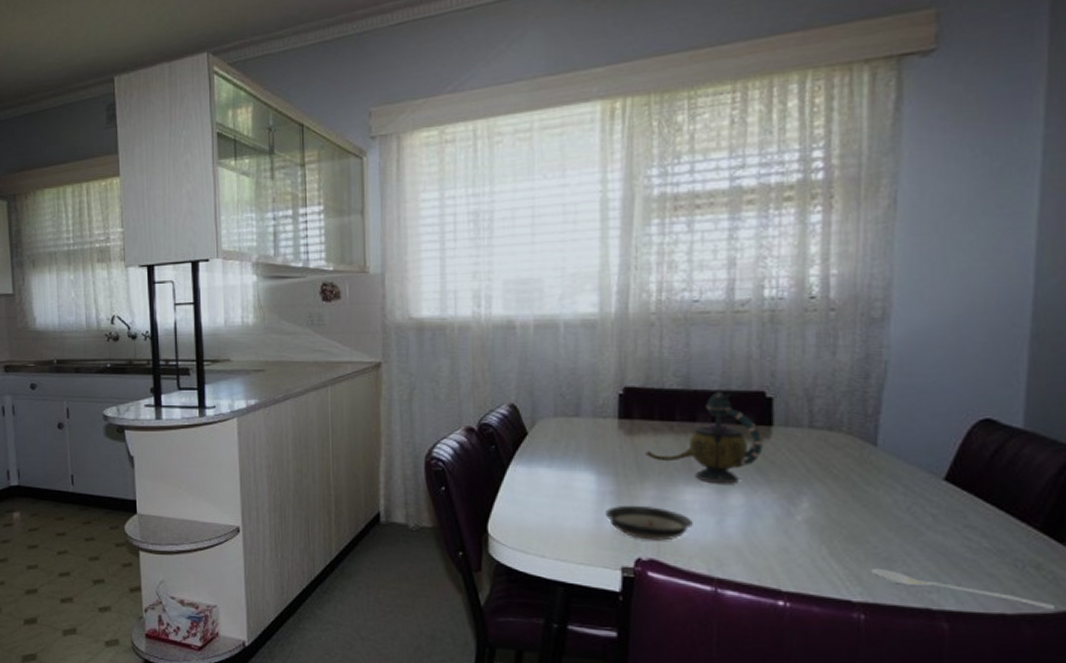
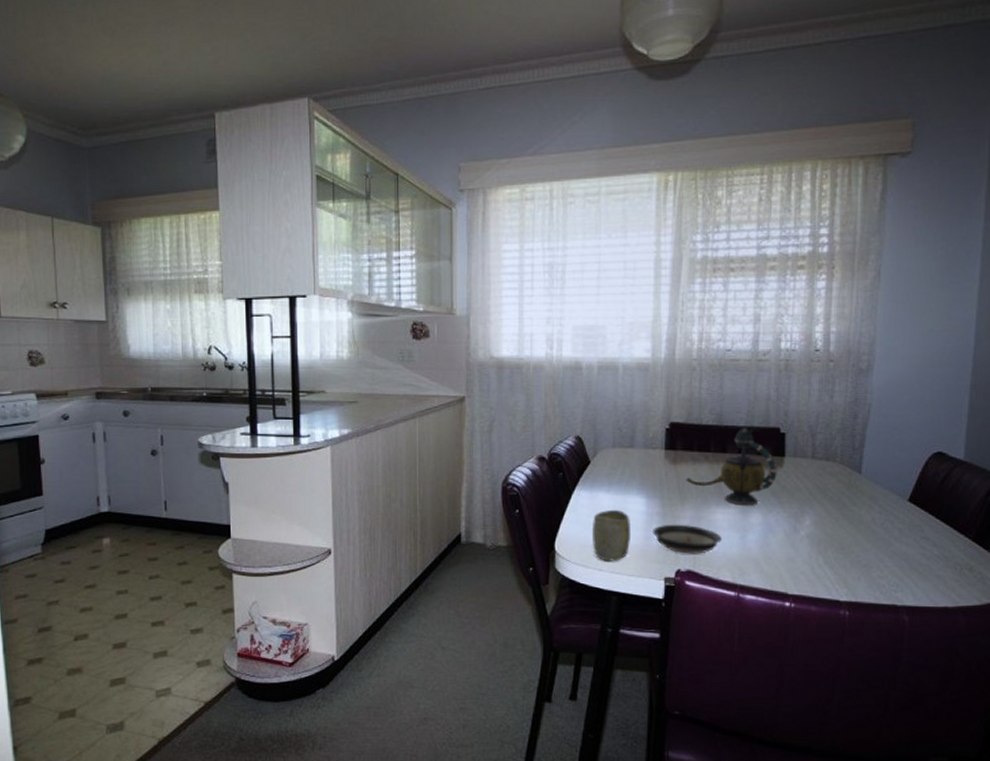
cup: none [531,487,579,547] -> present [591,509,632,562]
stirrer: present [870,569,1056,610] -> none [854,574,982,603]

